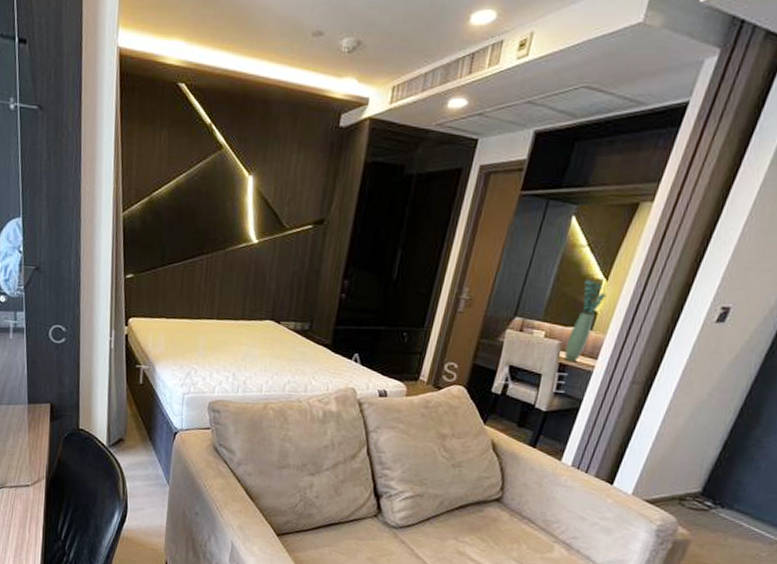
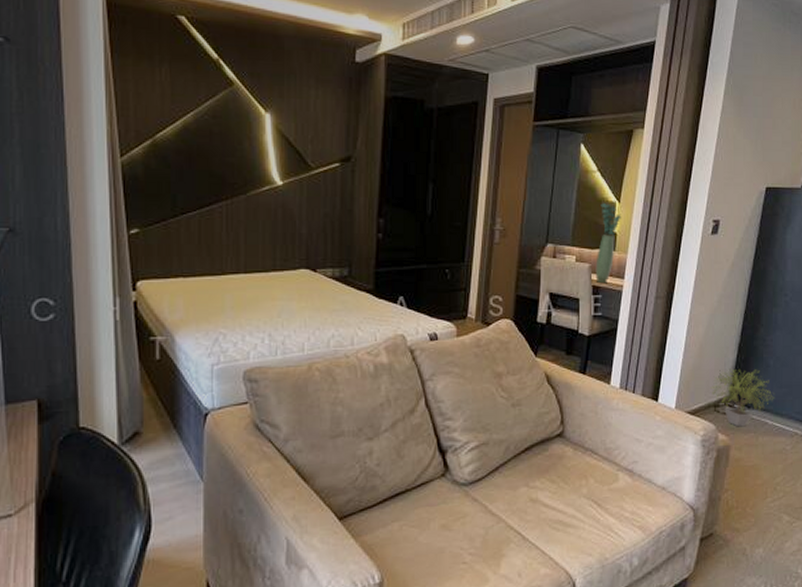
potted plant: none [679,464,758,525] -> present [711,368,774,427]

